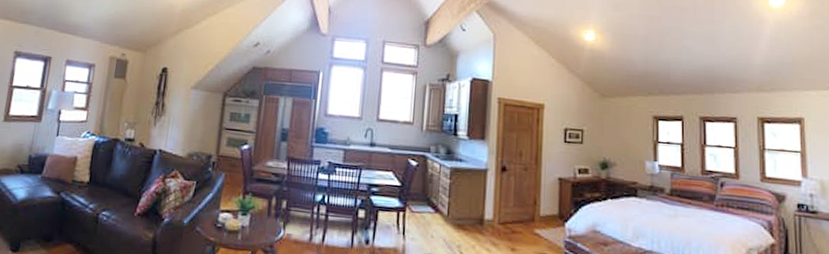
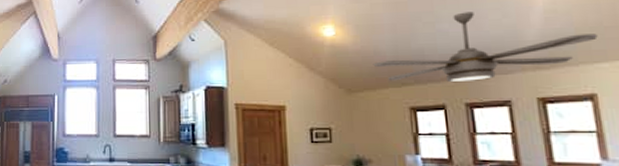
ceiling fan: none [625,32,809,97] -> present [373,12,598,83]

